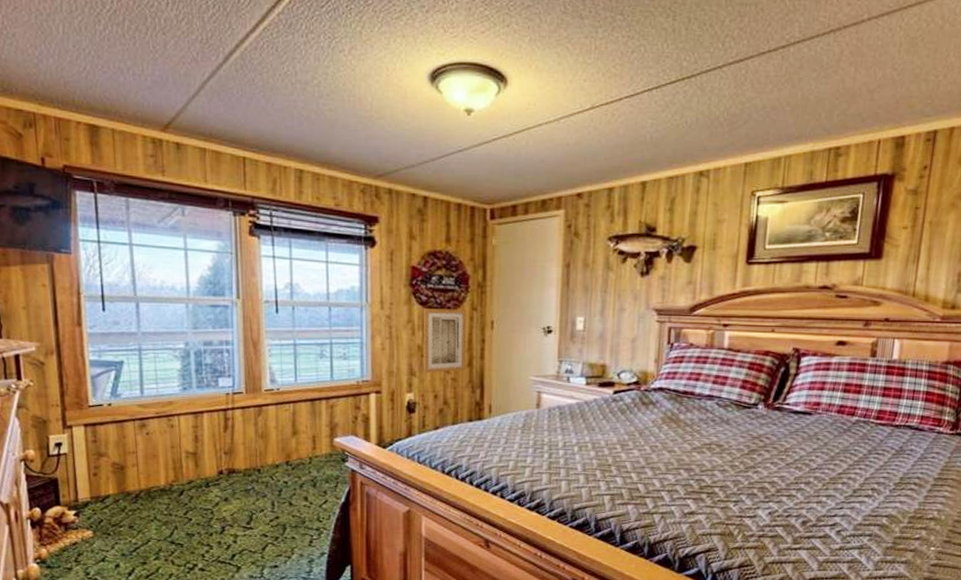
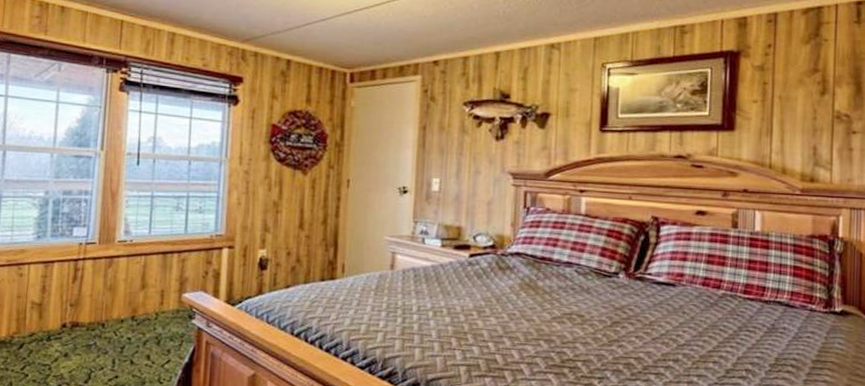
wall art: present [423,308,467,374] -> none [277,165,324,230]

